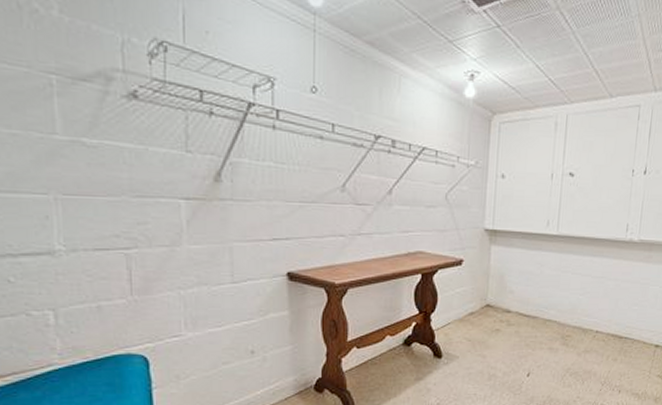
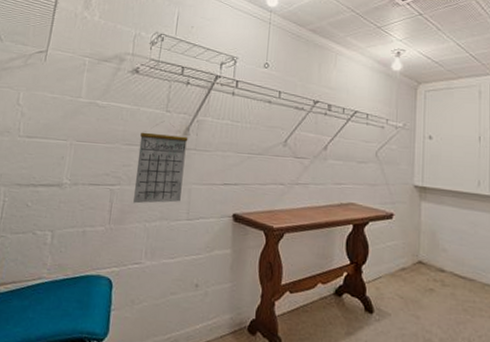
calendar: none [155,164,221,269] -> present [133,121,188,204]

